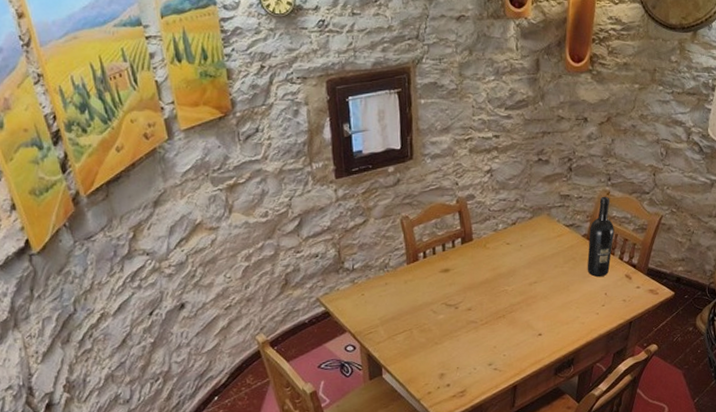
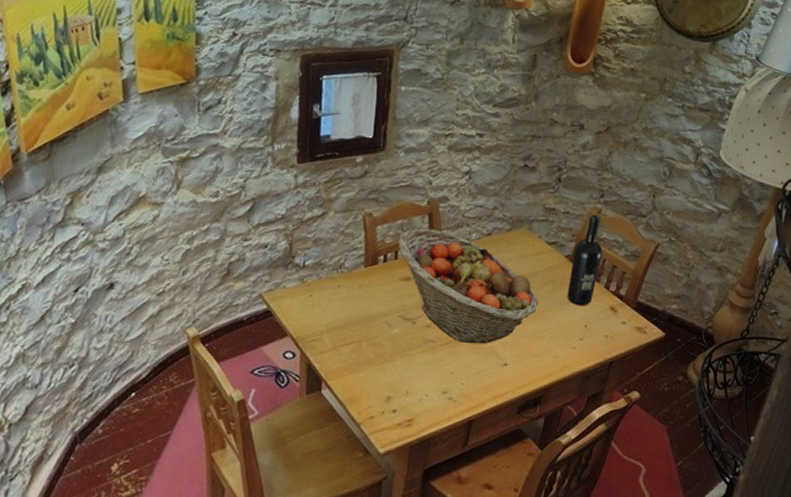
fruit basket: none [434,224,563,320] -> present [398,228,539,344]

